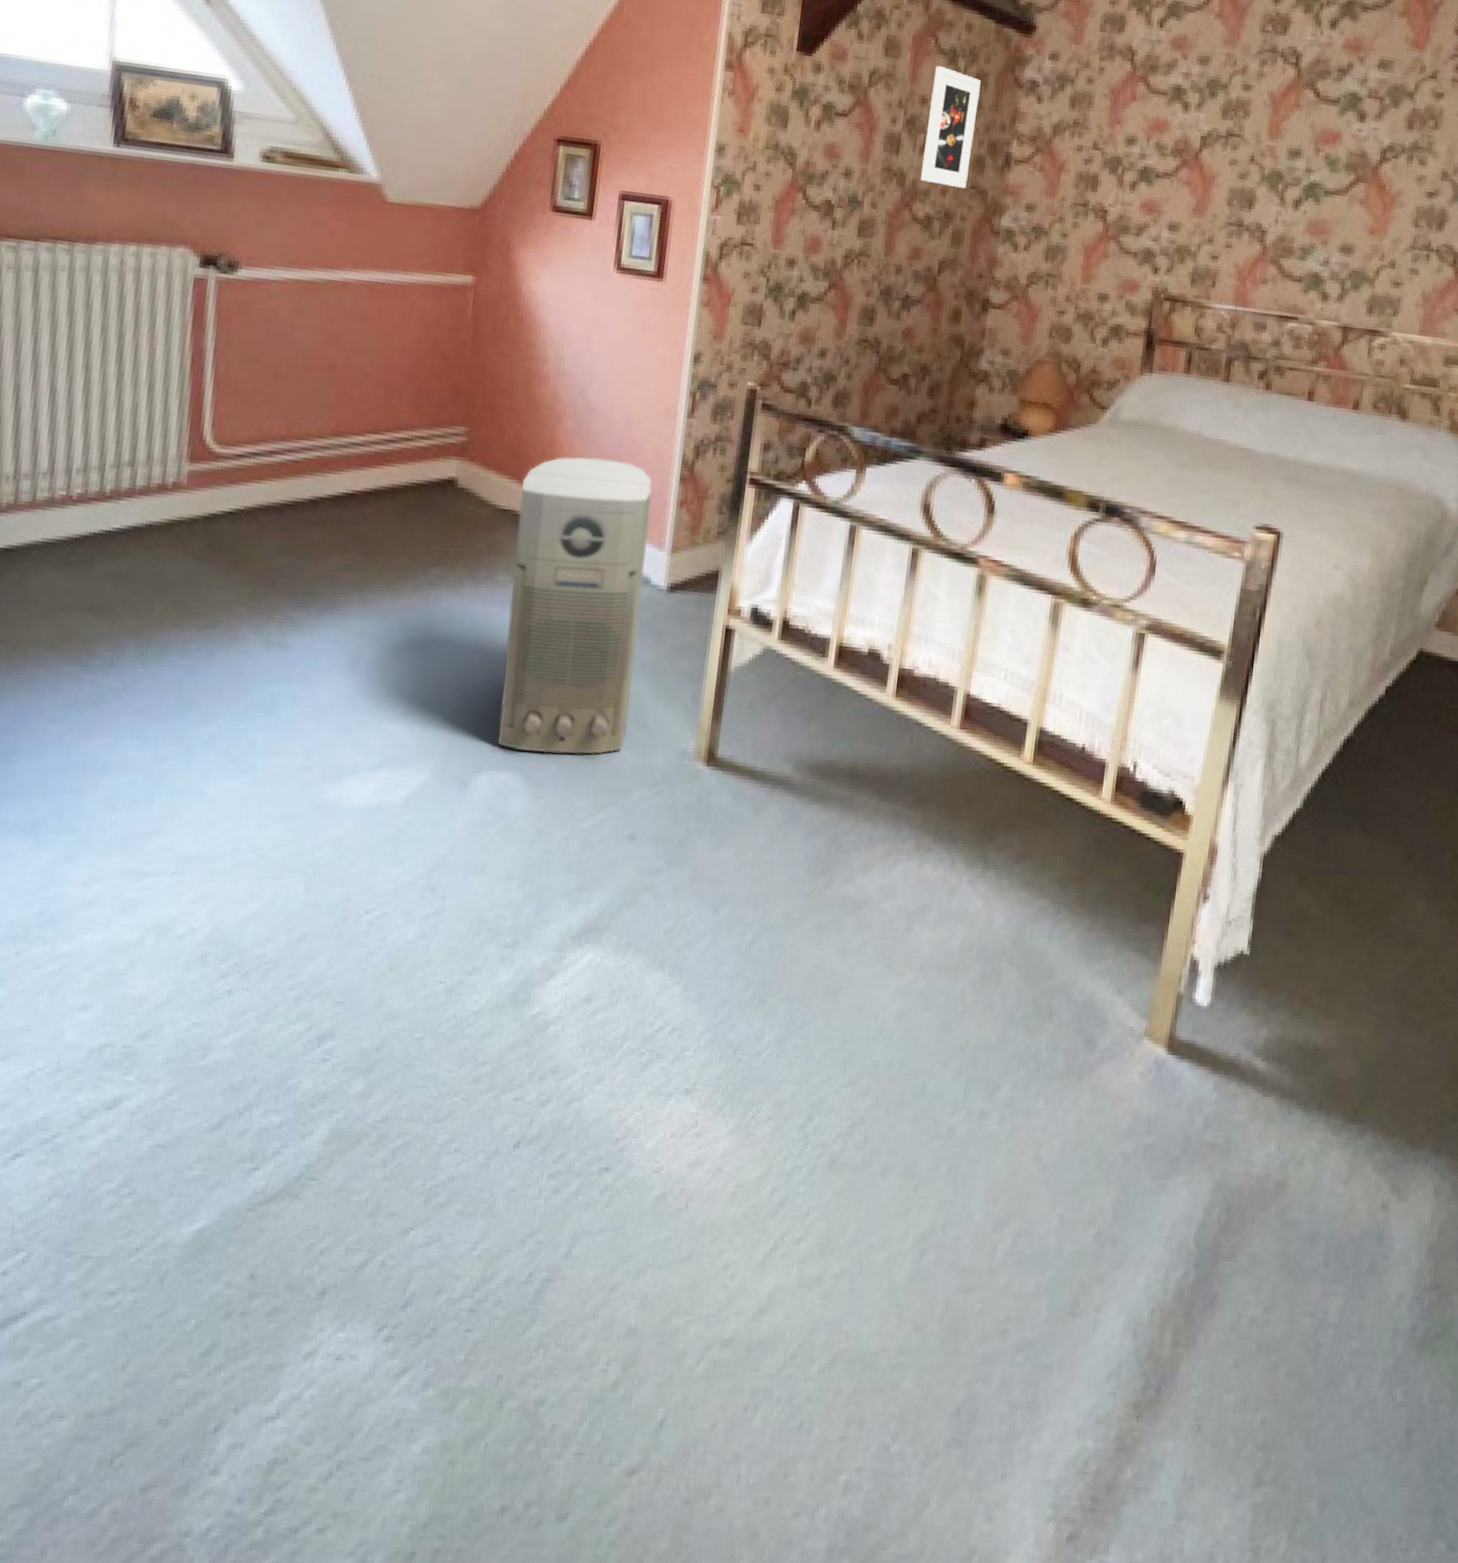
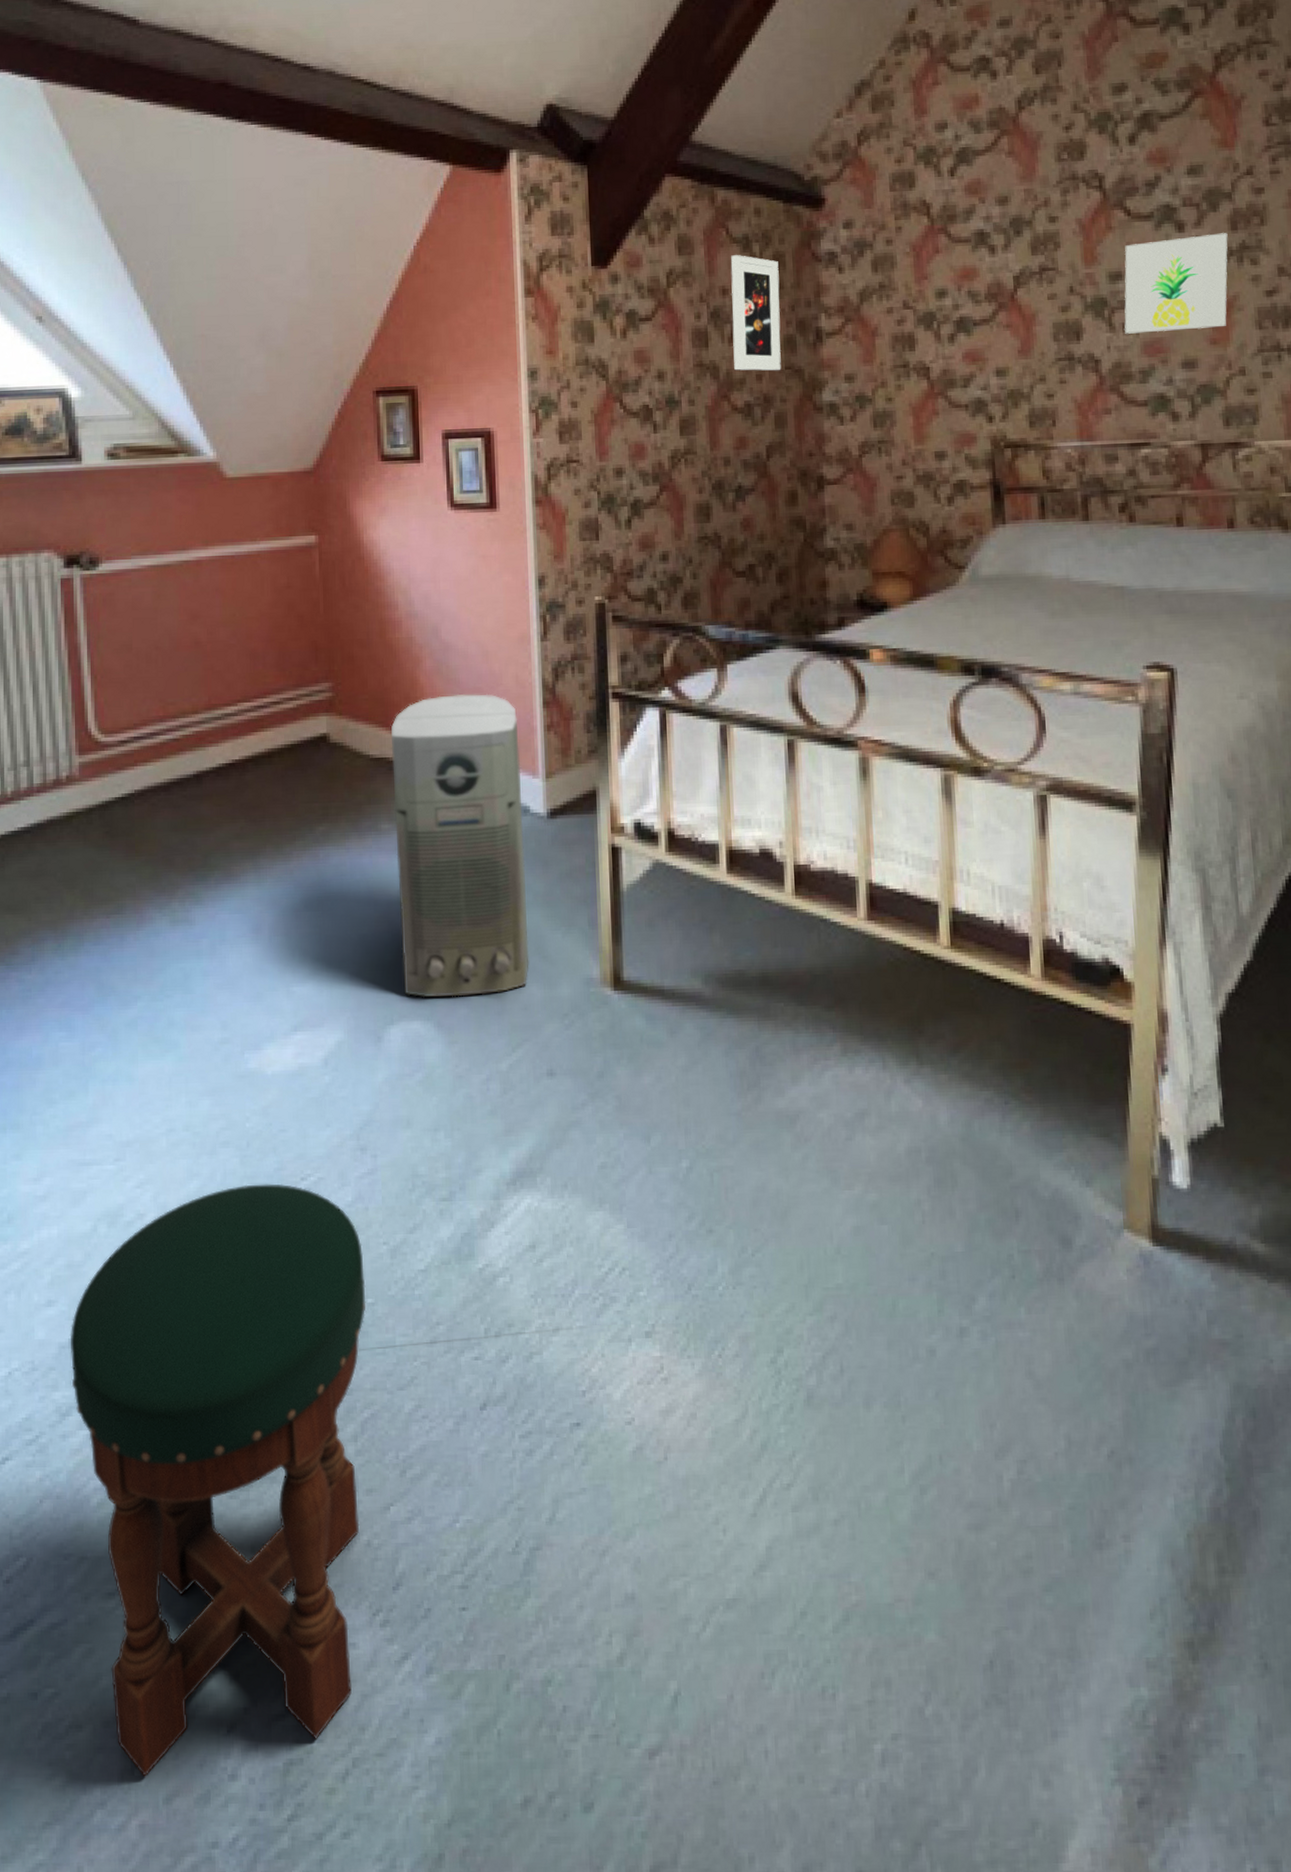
stool: none [96,911,419,1467] -> present [69,1184,366,1777]
wall art: none [1294,125,1404,219] -> present [1124,233,1228,334]

